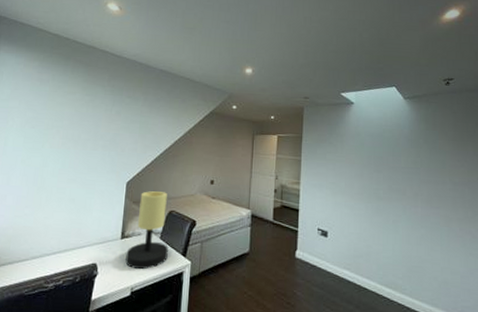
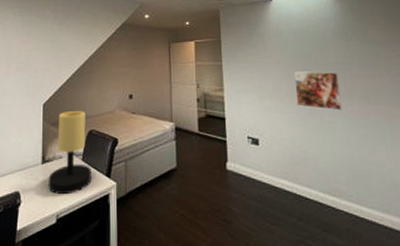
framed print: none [366,172,406,212] -> present [293,71,342,111]

